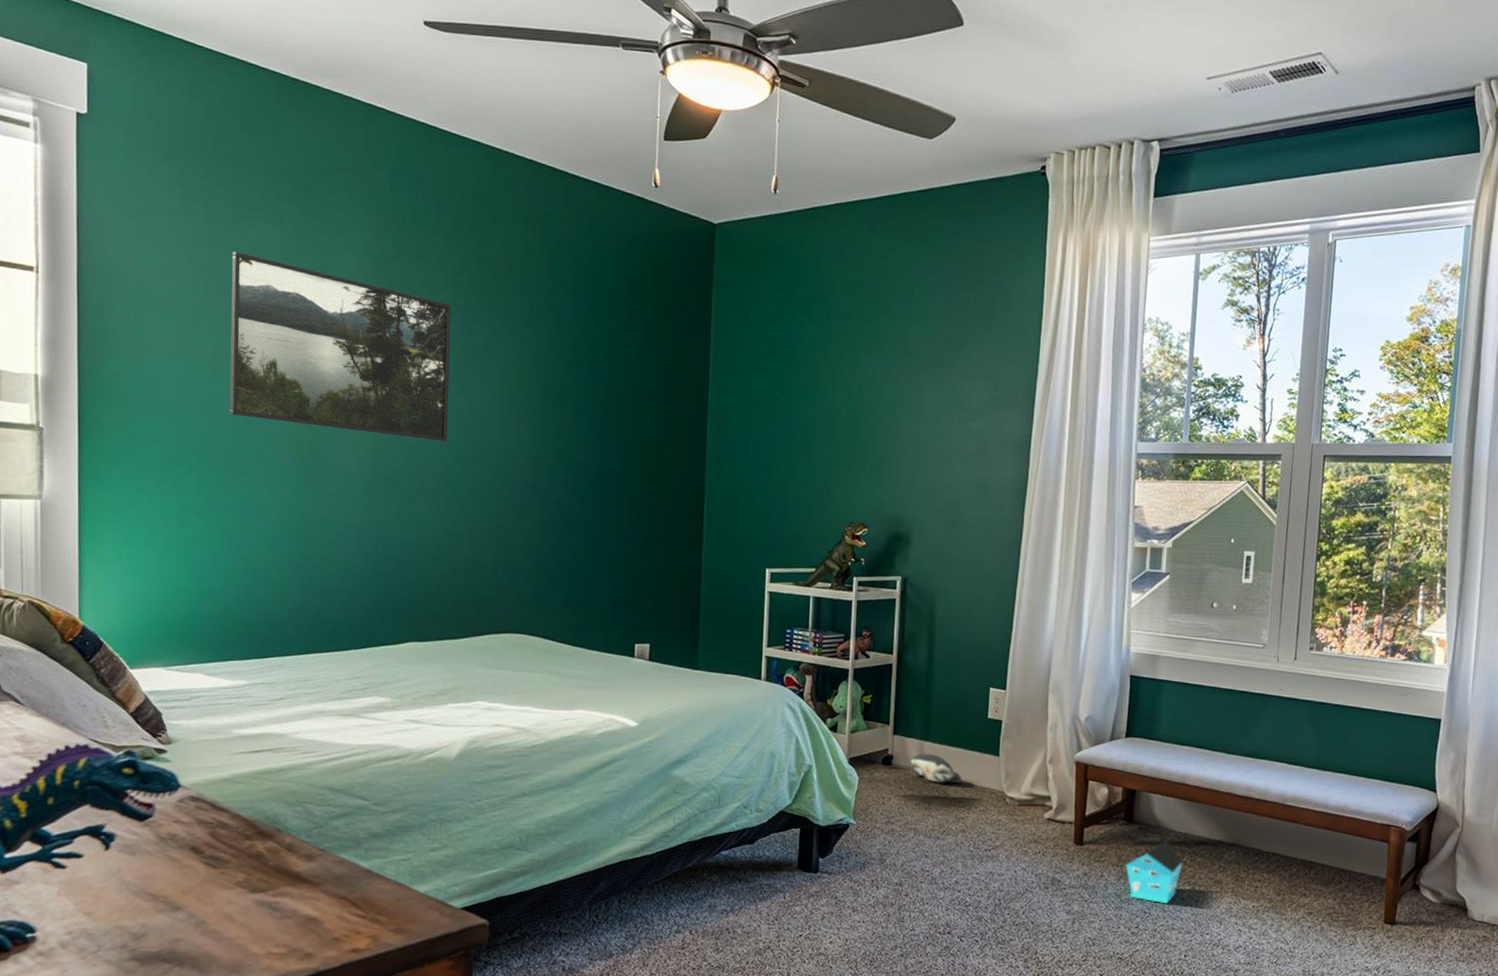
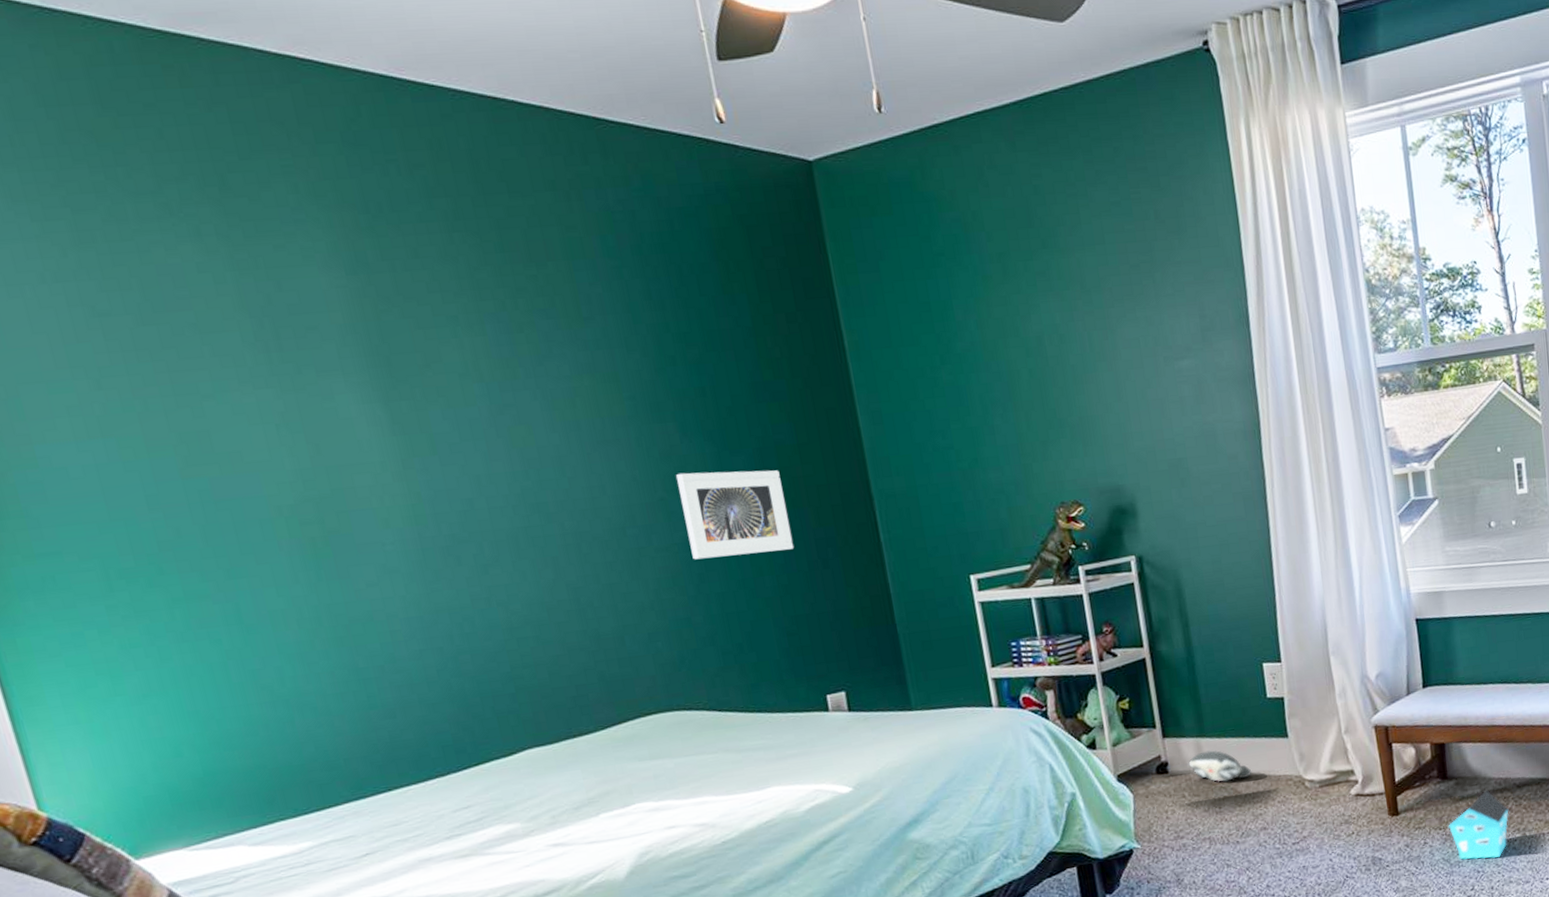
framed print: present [229,252,452,442] -> none [132,282,516,504]
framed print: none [560,449,639,523] -> present [676,470,795,560]

